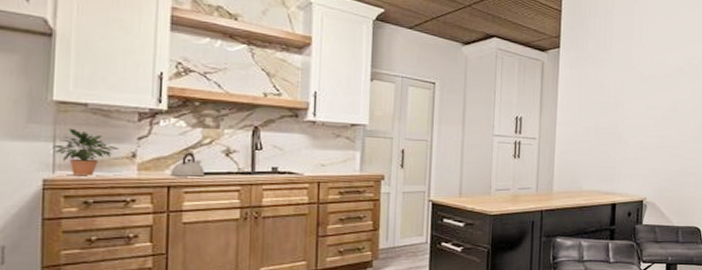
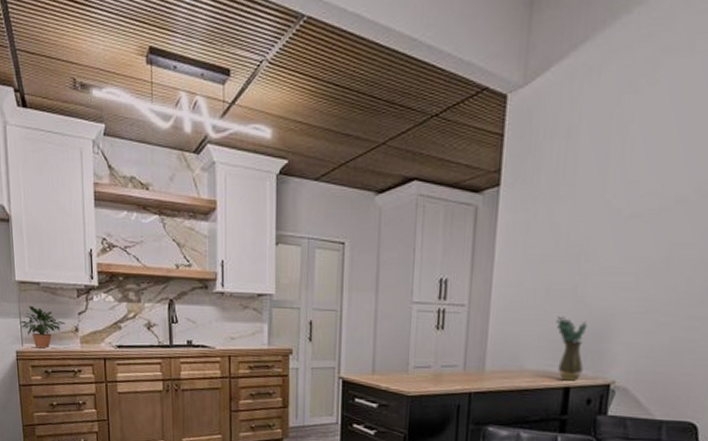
kettle: present [170,152,205,177] -> none [105,326,132,350]
vase: none [604,148,626,199] -> present [556,316,588,381]

